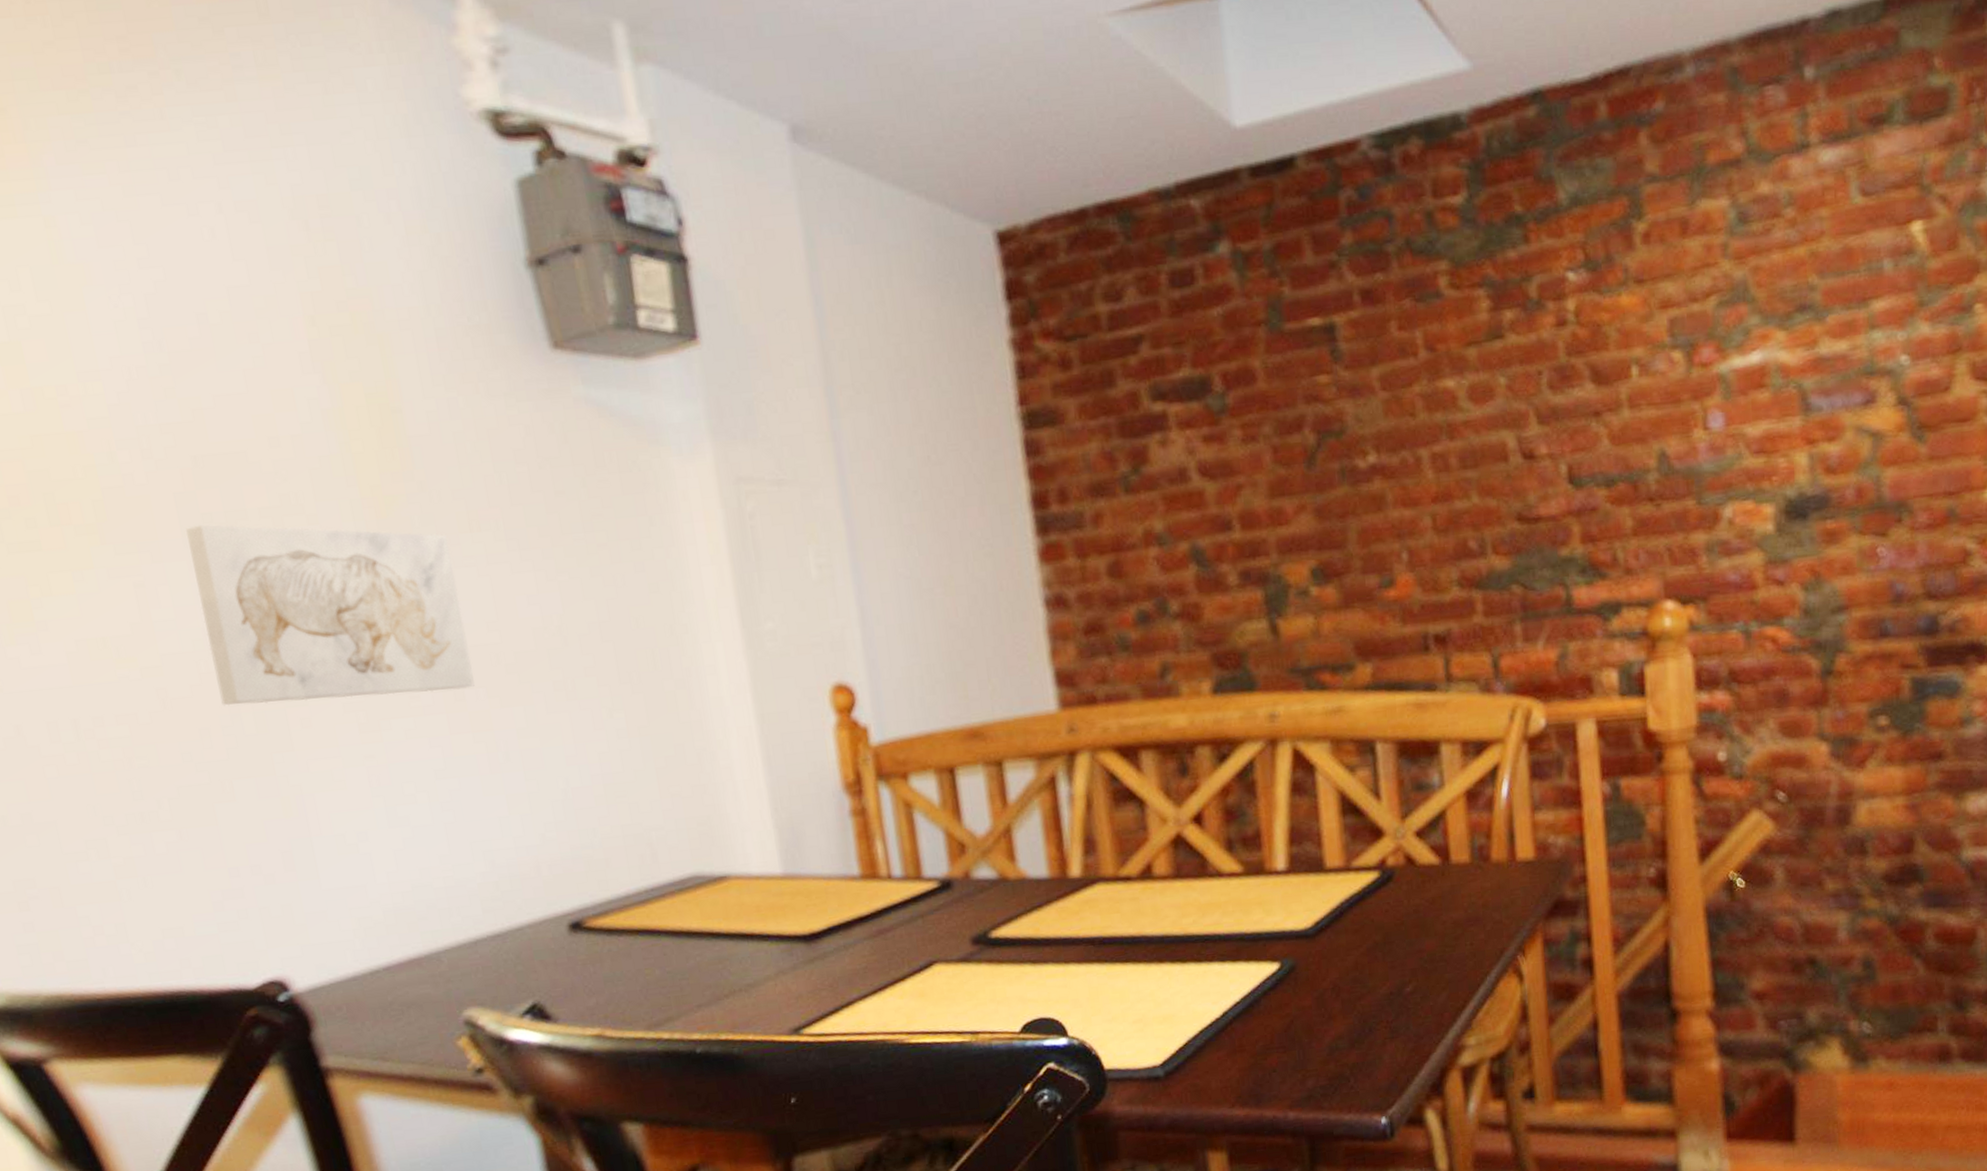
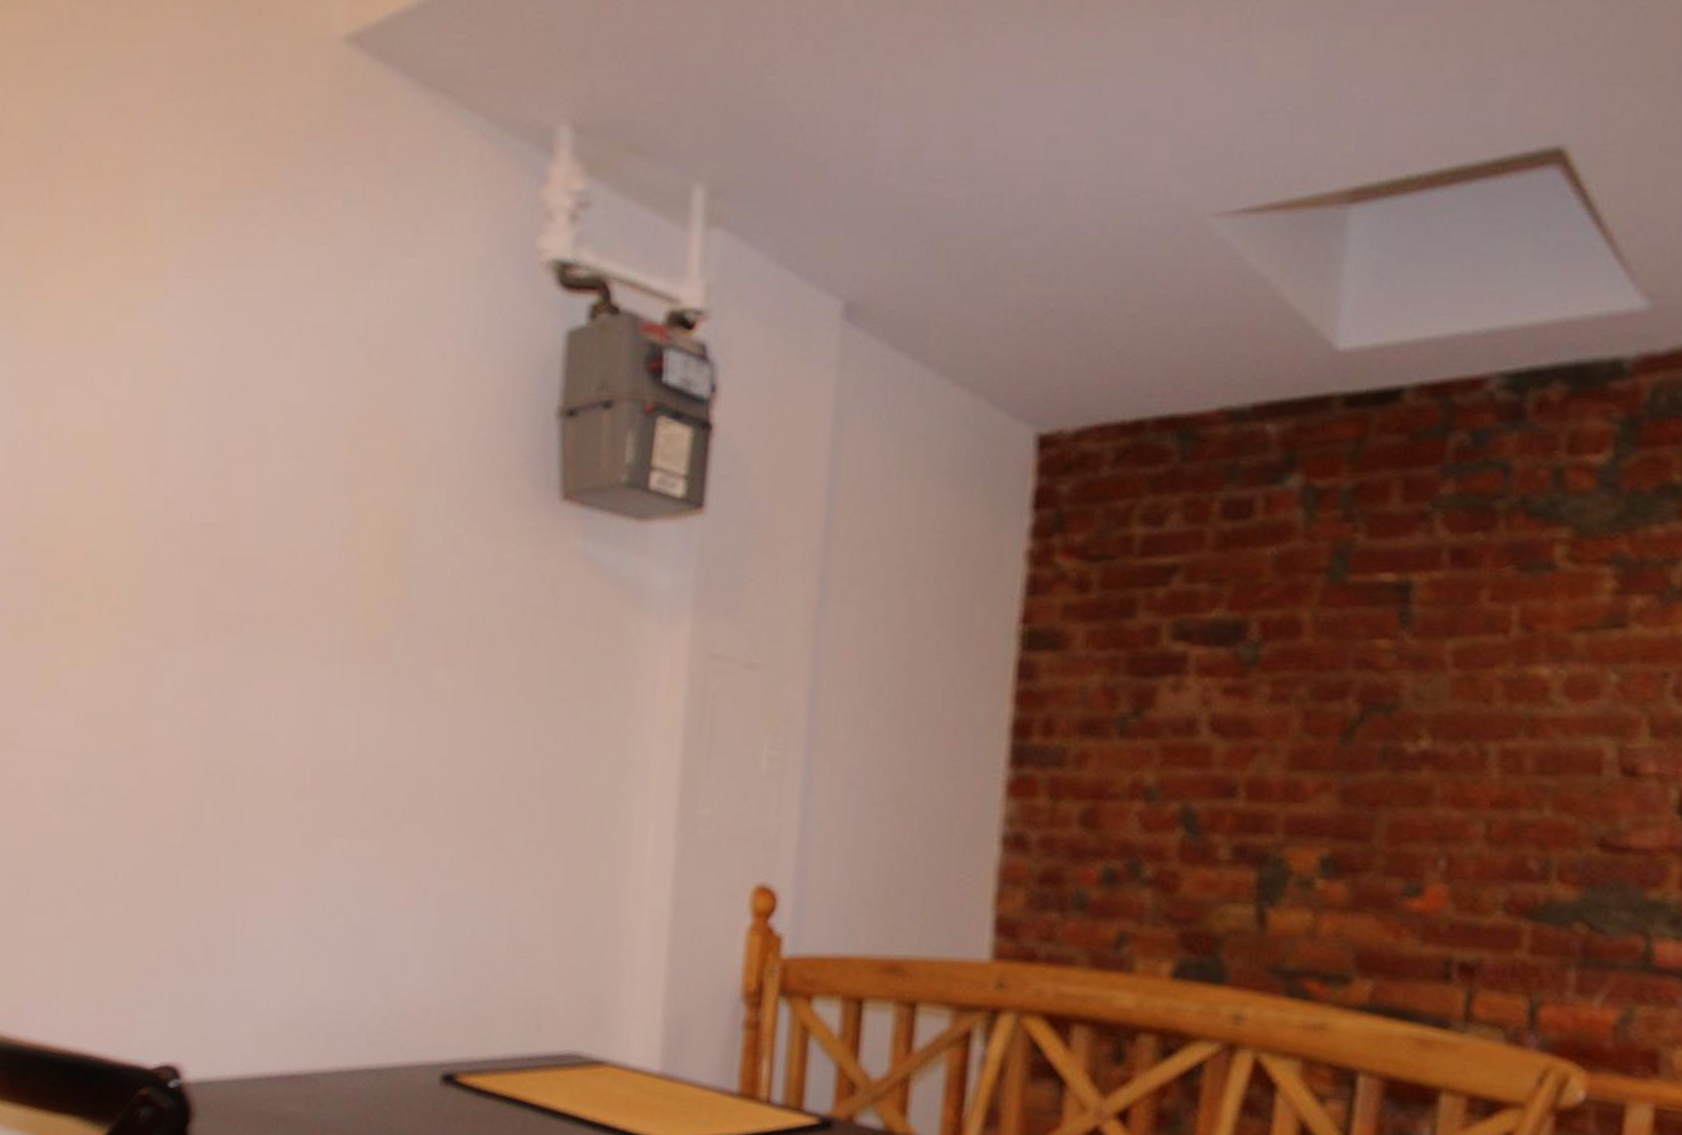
wall art: present [186,524,475,706] -> none [190,621,422,820]

